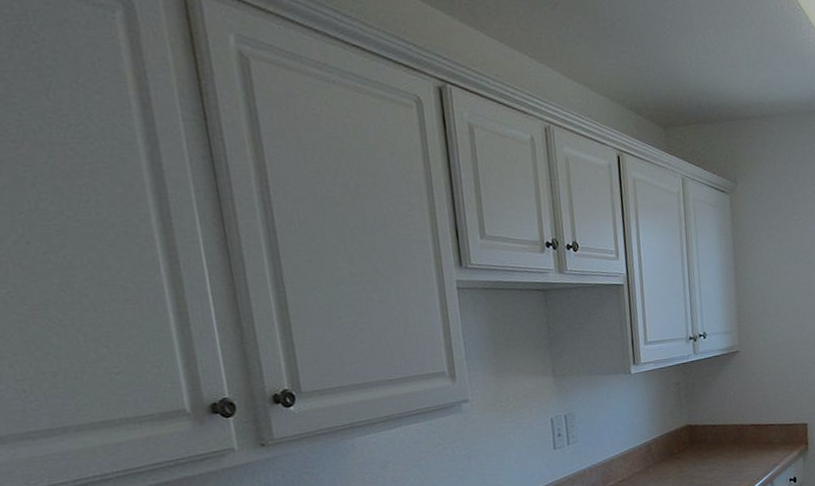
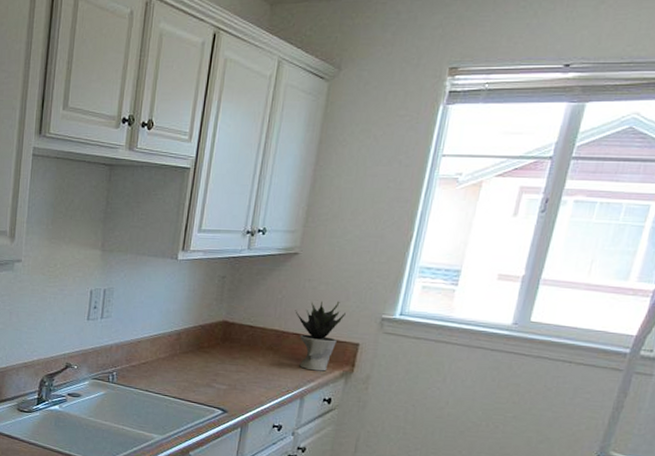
potted plant: none [747,388,790,456] -> present [295,301,346,372]

